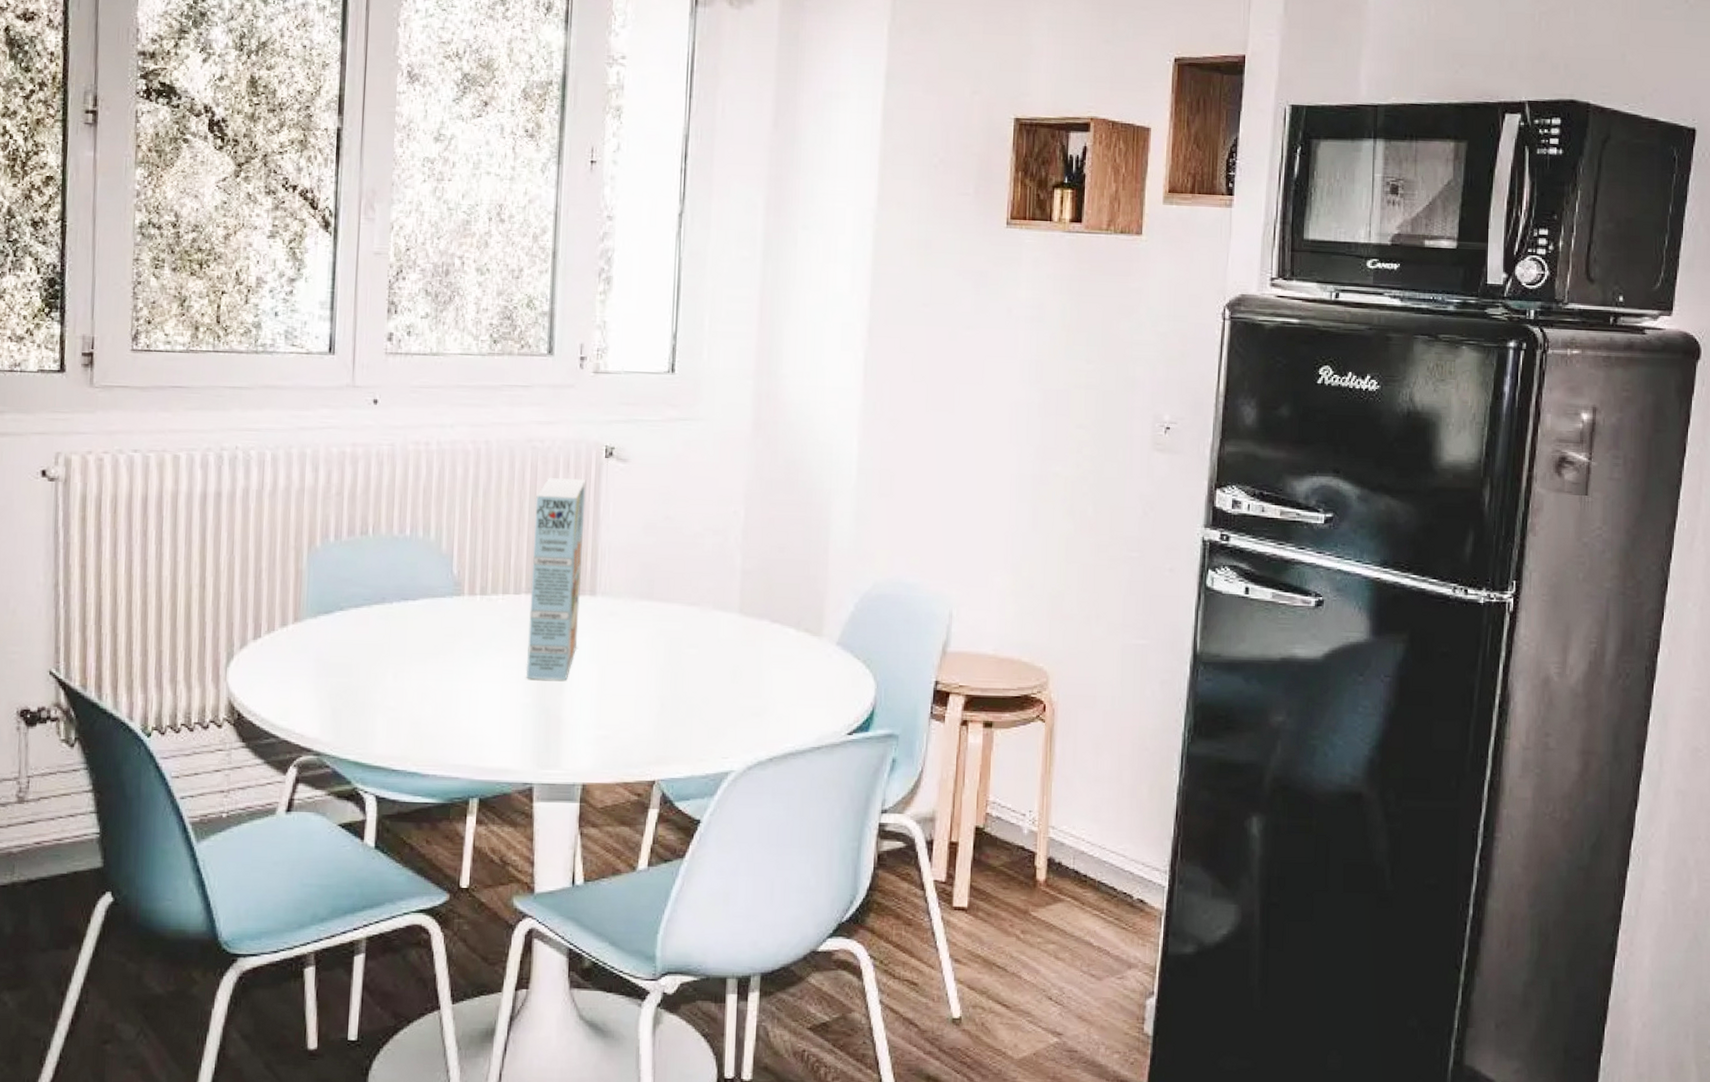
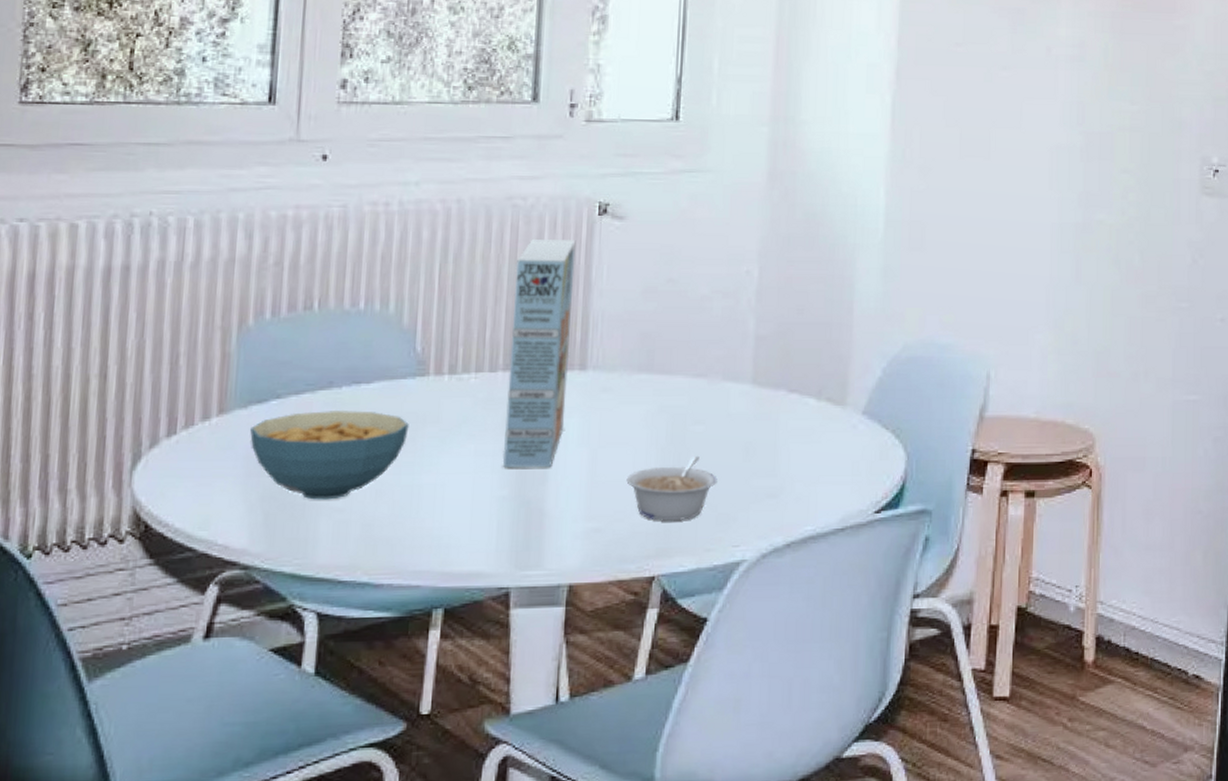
cereal bowl: none [319,623,448,700] -> present [250,411,409,500]
legume: none [631,675,709,733] -> present [626,455,717,522]

